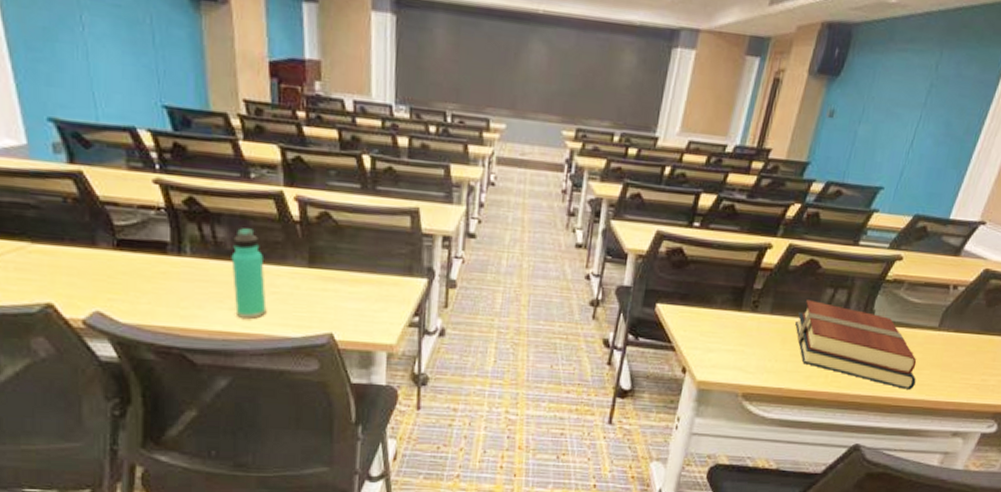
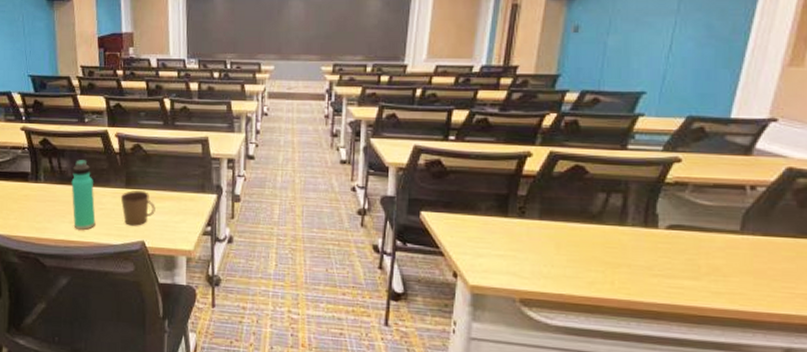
cup: none [301,270,348,315] -> present [120,190,155,226]
books: present [795,300,917,389] -> none [568,205,724,298]

